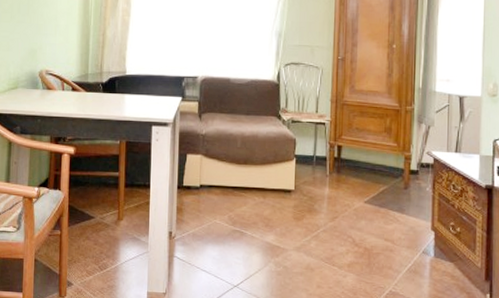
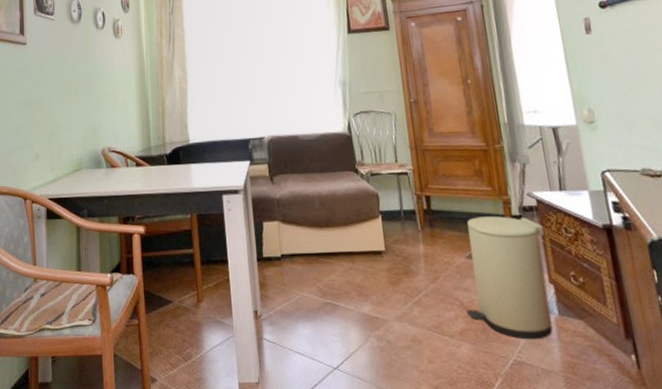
pedal bin: none [356,168,436,275] -> present [465,216,553,339]

